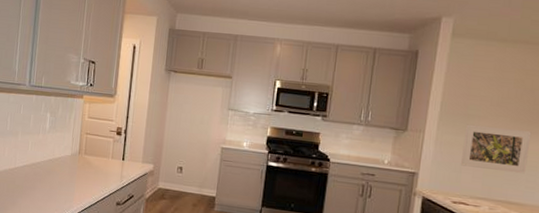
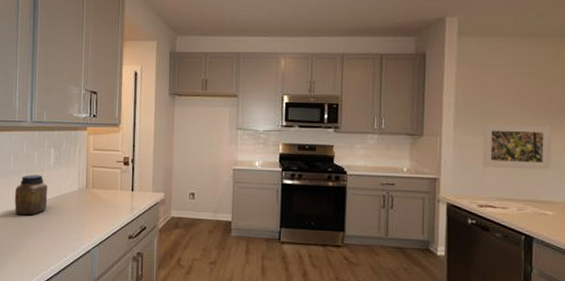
jar: none [8,136,43,176] -> present [14,175,48,216]

